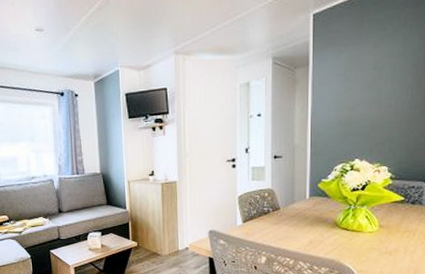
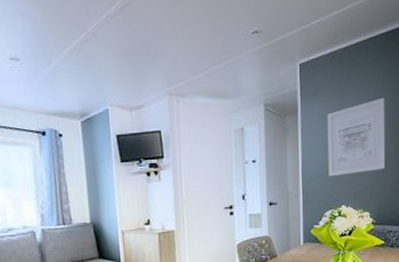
wall art: none [341,43,413,130] -> present [327,97,386,177]

